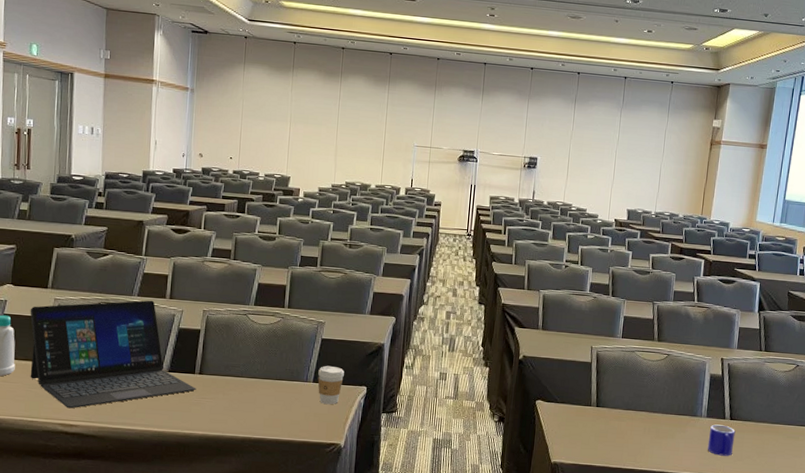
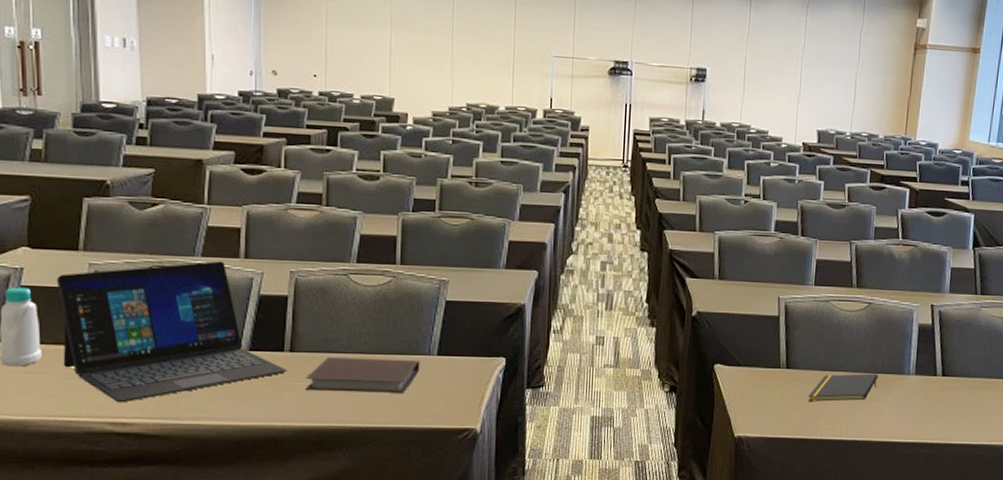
notebook: none [209,380,299,412] -> present [305,357,420,393]
coffee cup: present [317,365,344,405] -> none [443,333,476,382]
notepad: none [614,413,675,437] -> present [808,373,879,402]
mug: present [707,424,736,456] -> none [916,382,949,419]

